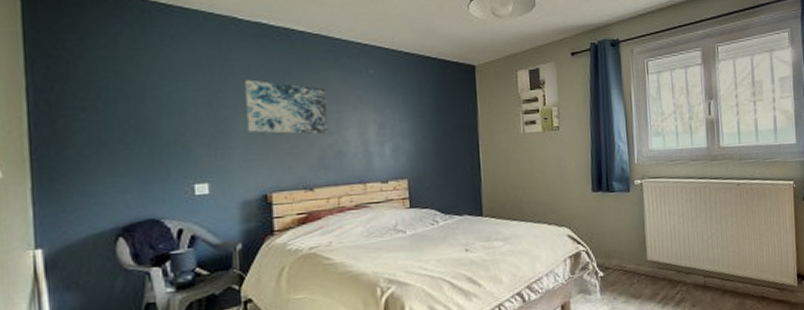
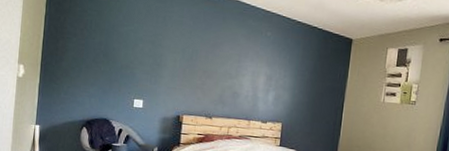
wall art: present [244,79,328,135] -> none [174,28,233,78]

